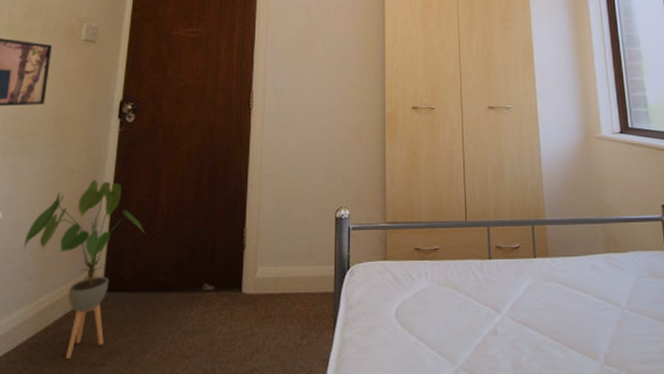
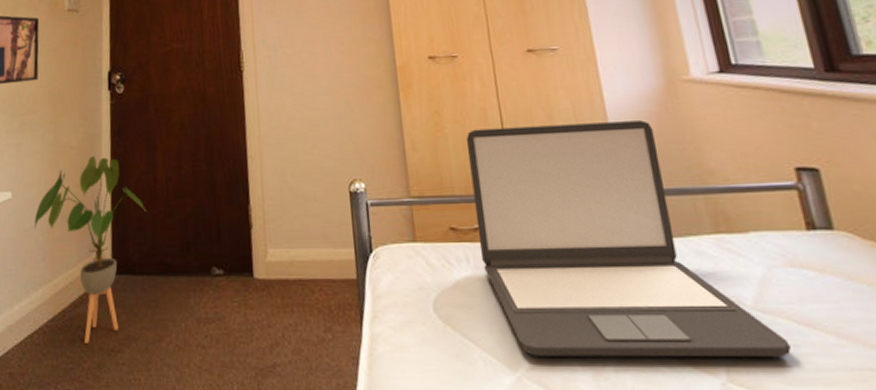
laptop: none [436,166,647,351] -> present [467,120,791,358]

